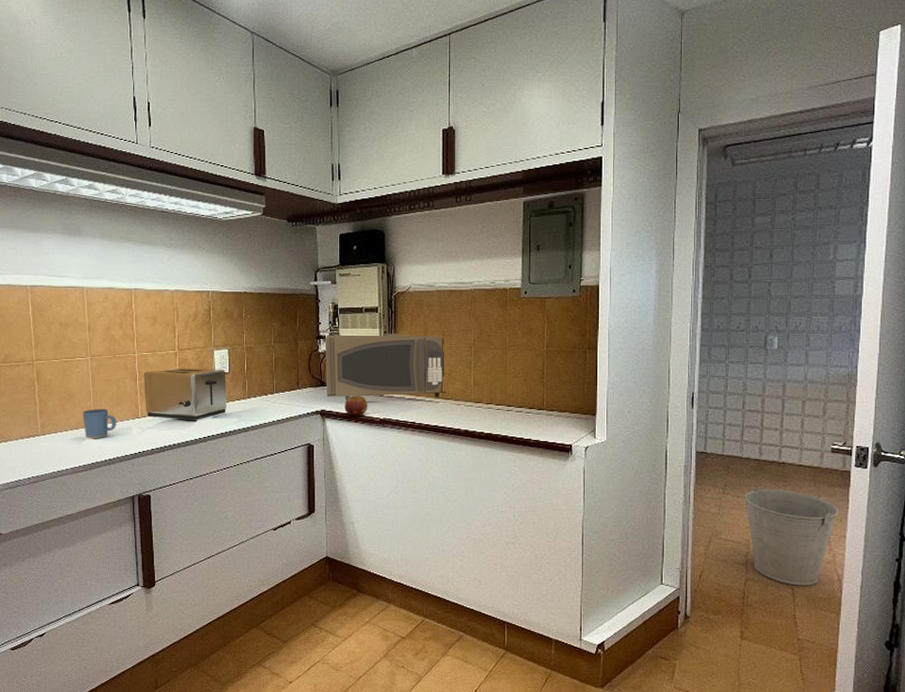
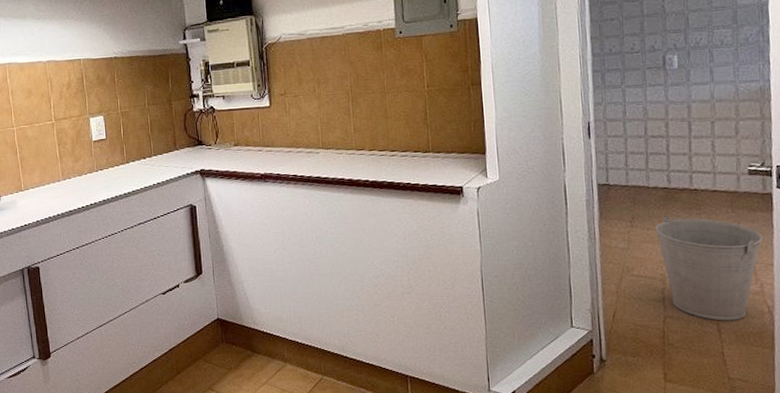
toaster: present [144,368,227,421] -> none [23,136,107,190]
microwave: present [324,333,446,401] -> none [198,85,326,159]
fruit: present [344,395,368,417] -> none [223,152,248,174]

